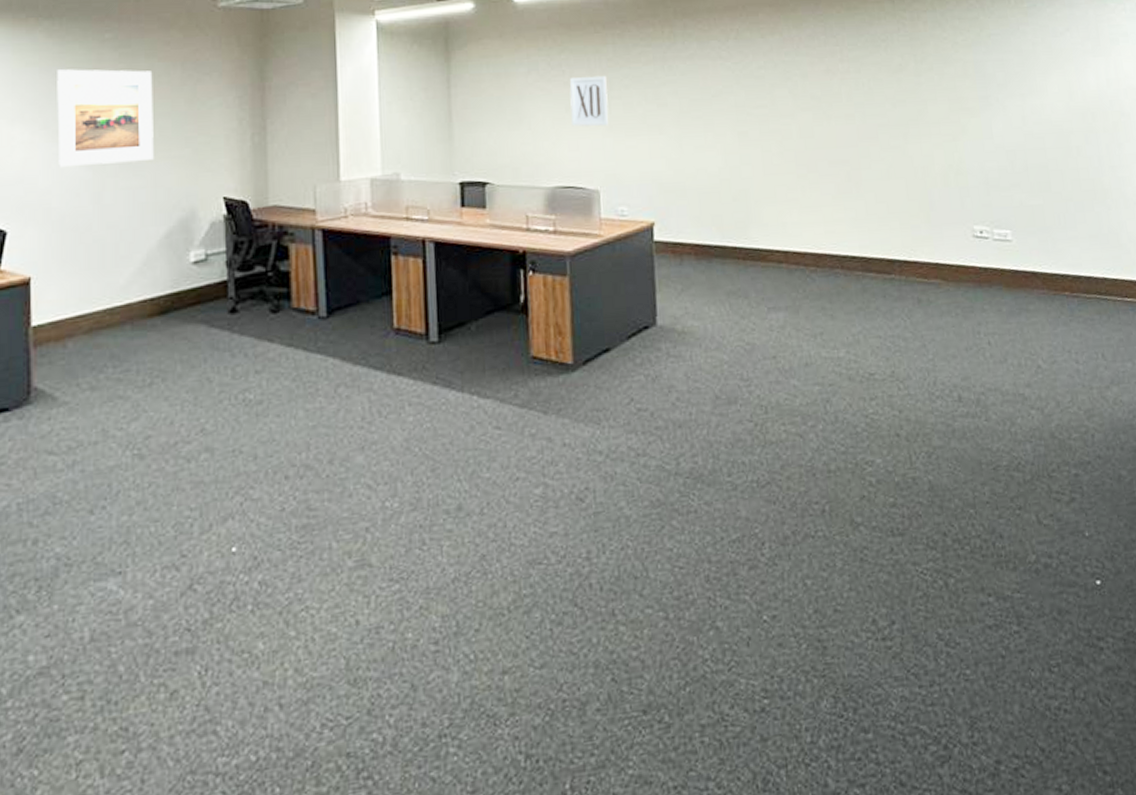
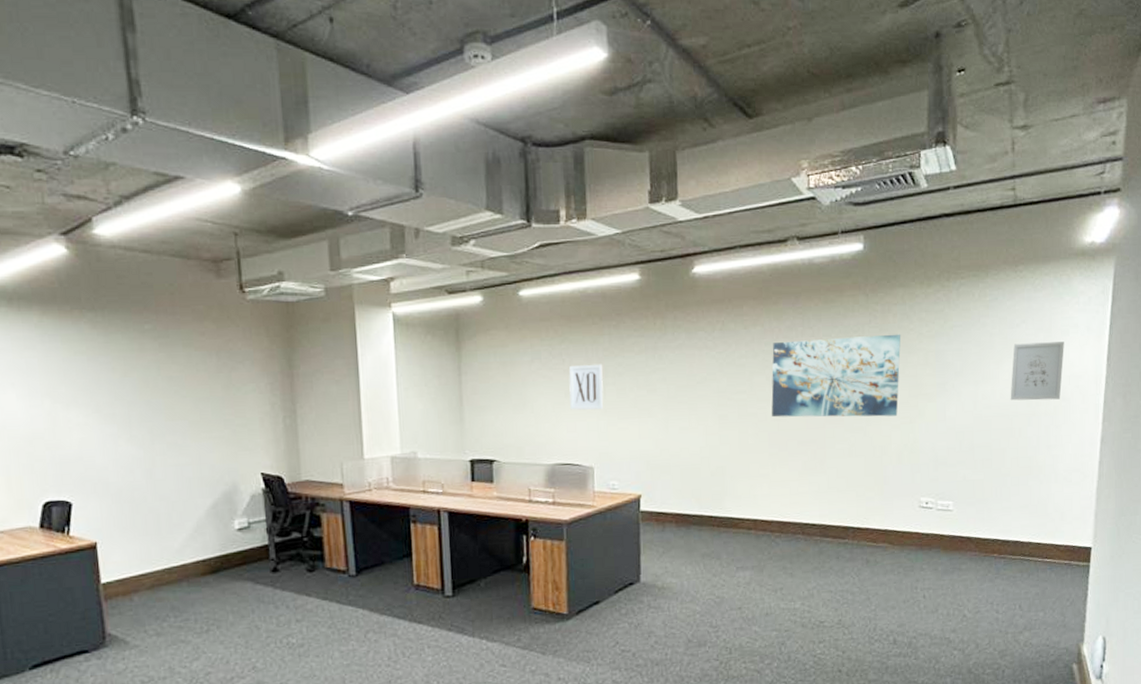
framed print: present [57,69,154,168] -> none [103,357,197,447]
wall art: none [793,43,939,135] -> present [771,334,901,418]
wall art: none [1059,51,1119,116] -> present [1010,341,1064,401]

